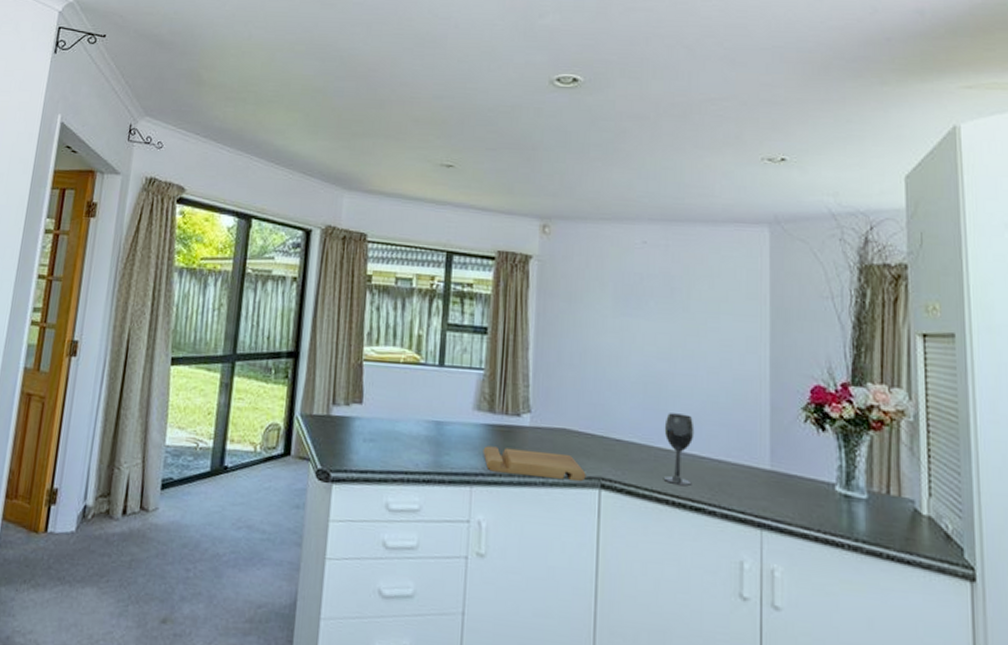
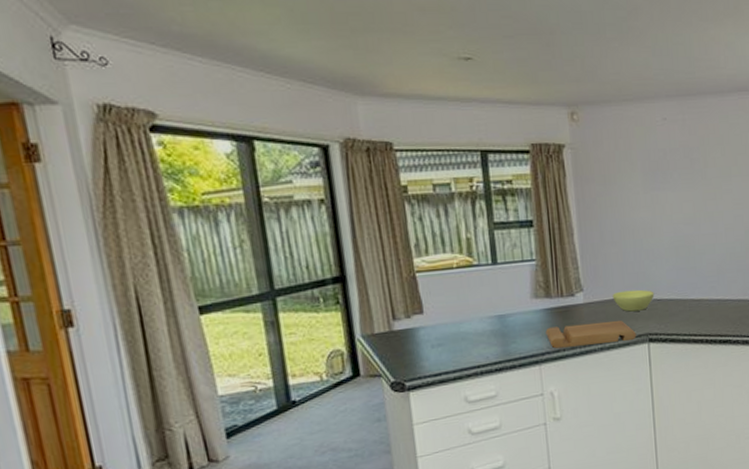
soup bowl: none [563,421,613,449] -> present [612,289,655,312]
wine glass: present [663,413,695,485] -> none [695,267,720,326]

